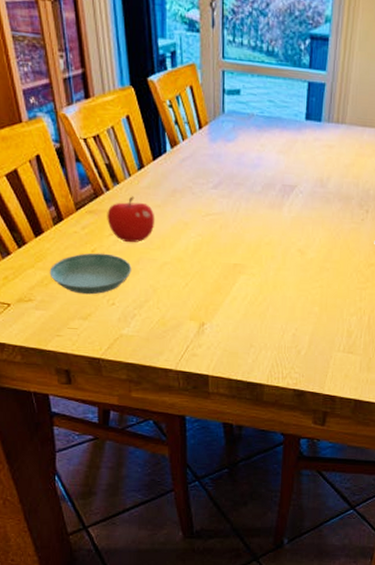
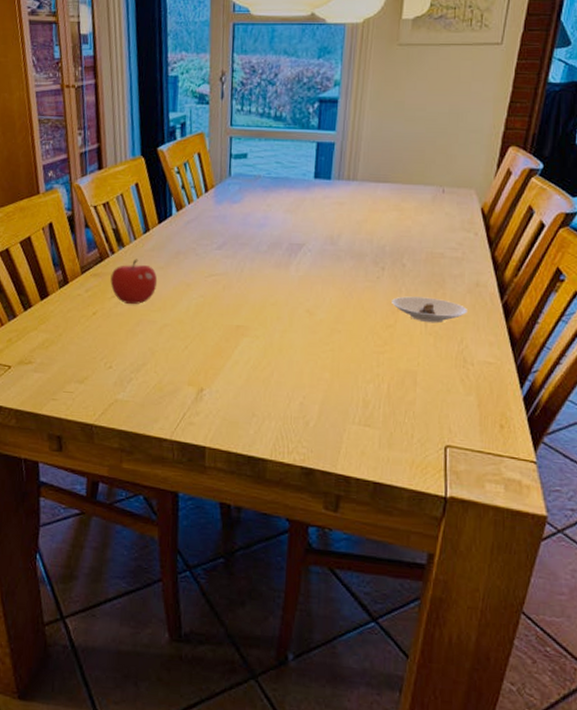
saucer: present [49,253,132,295] -> none [51,315,131,358]

